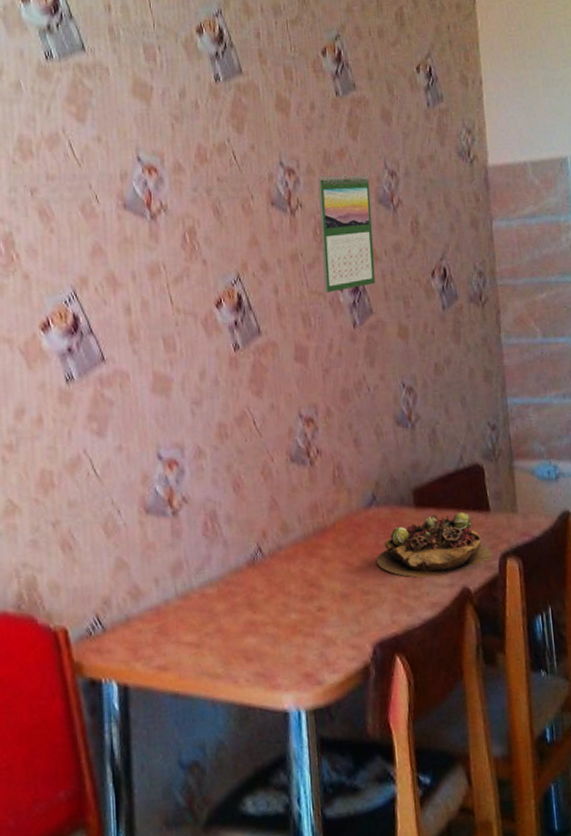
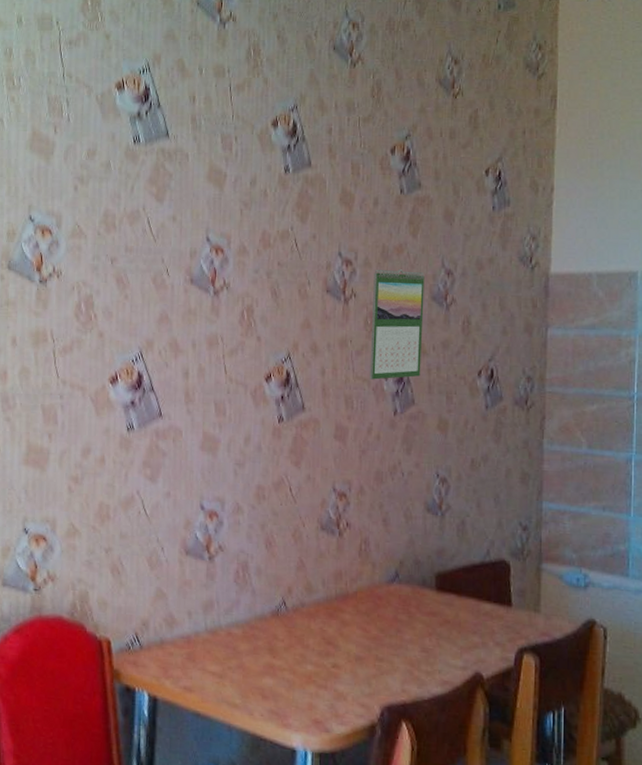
succulent plant: present [376,512,494,578] -> none [392,601,511,657]

